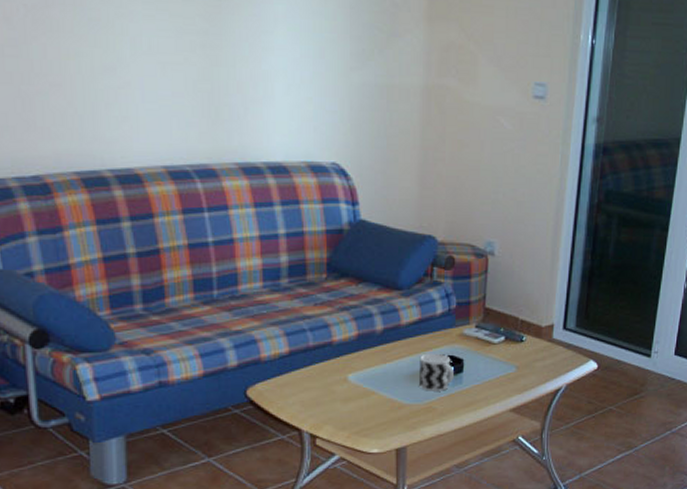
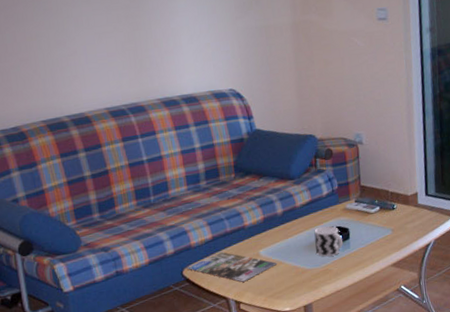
magazine: none [252,371,369,412] -> present [187,252,278,282]

